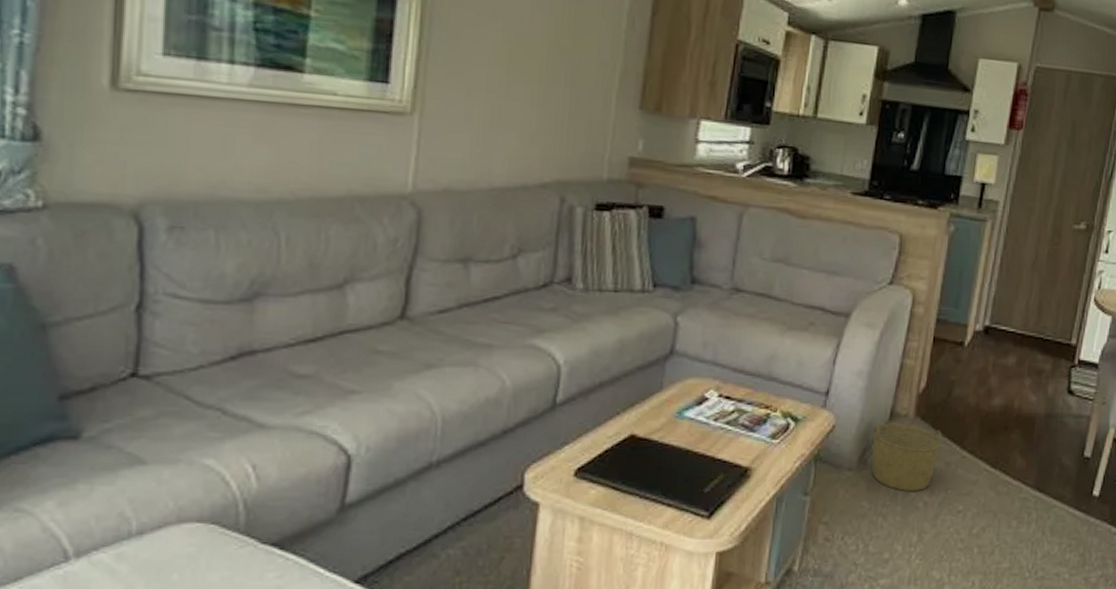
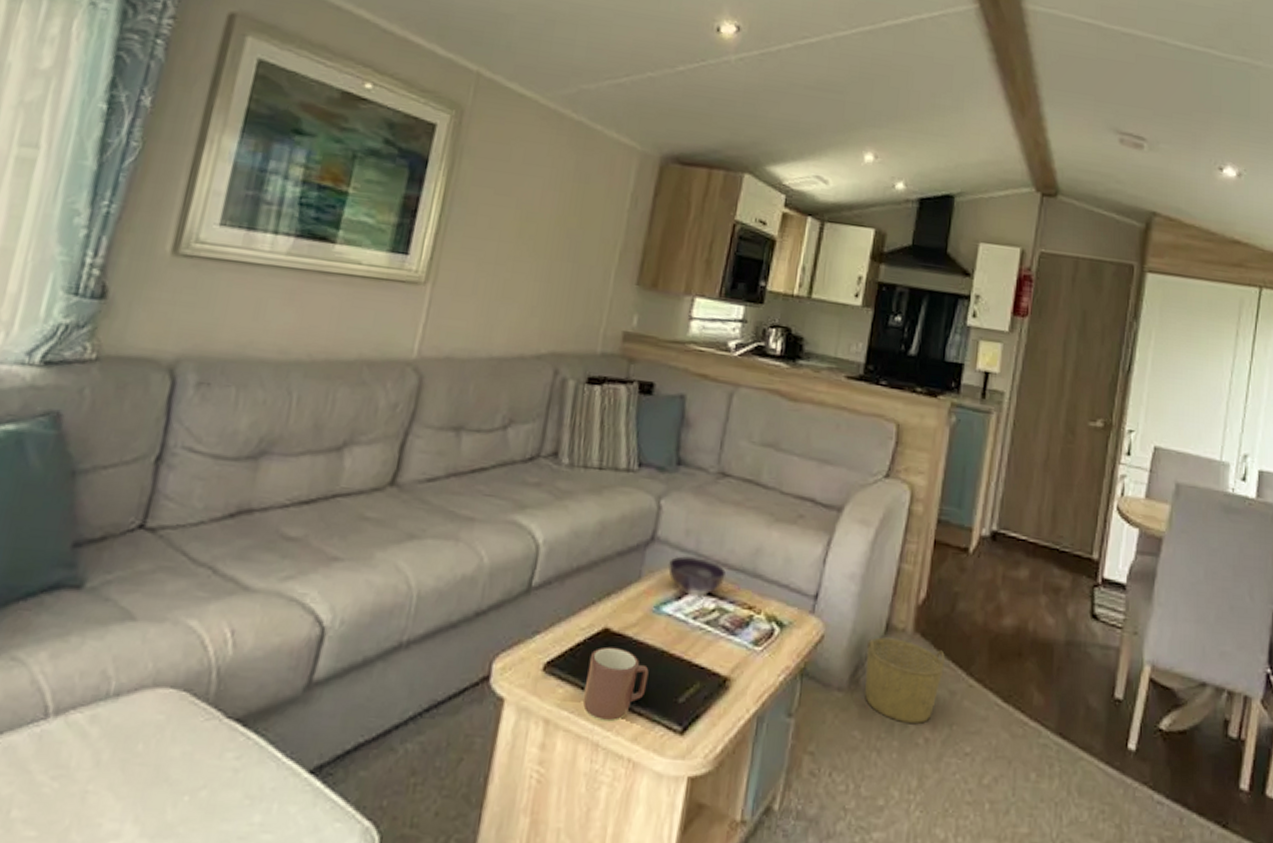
mug: none [614,450,675,515] -> present [582,646,649,723]
bowl: none [688,365,744,400] -> present [668,555,727,596]

